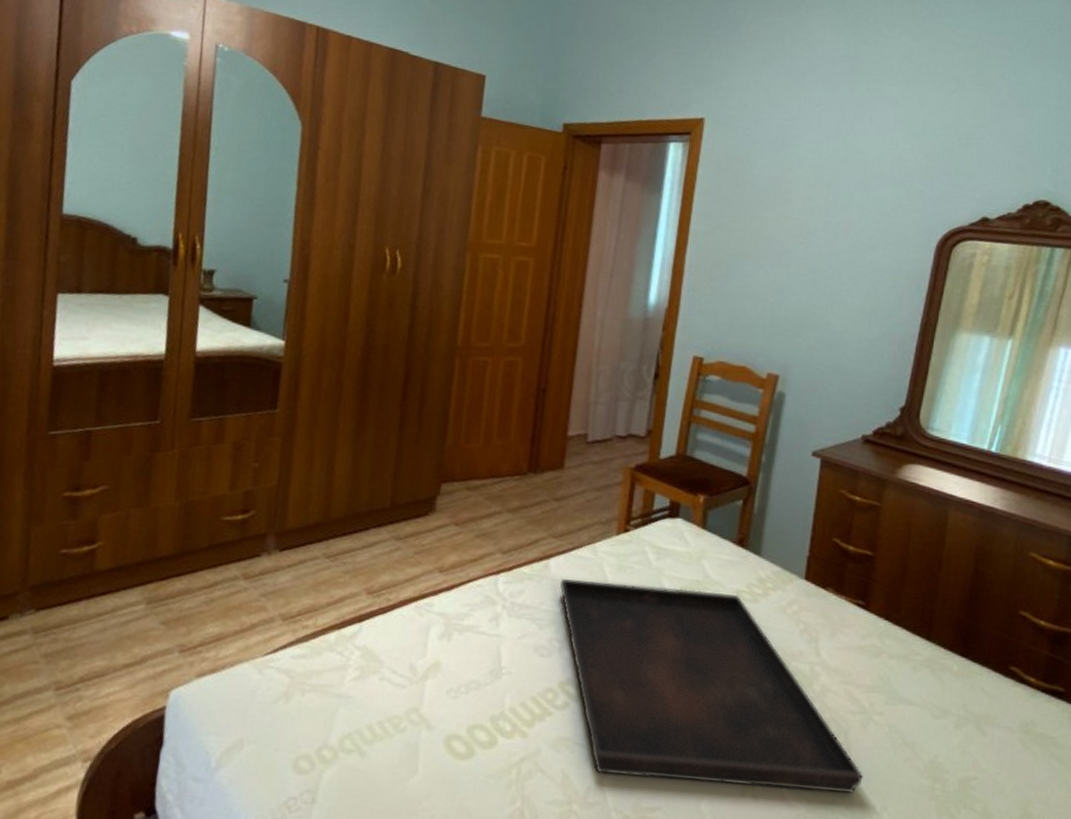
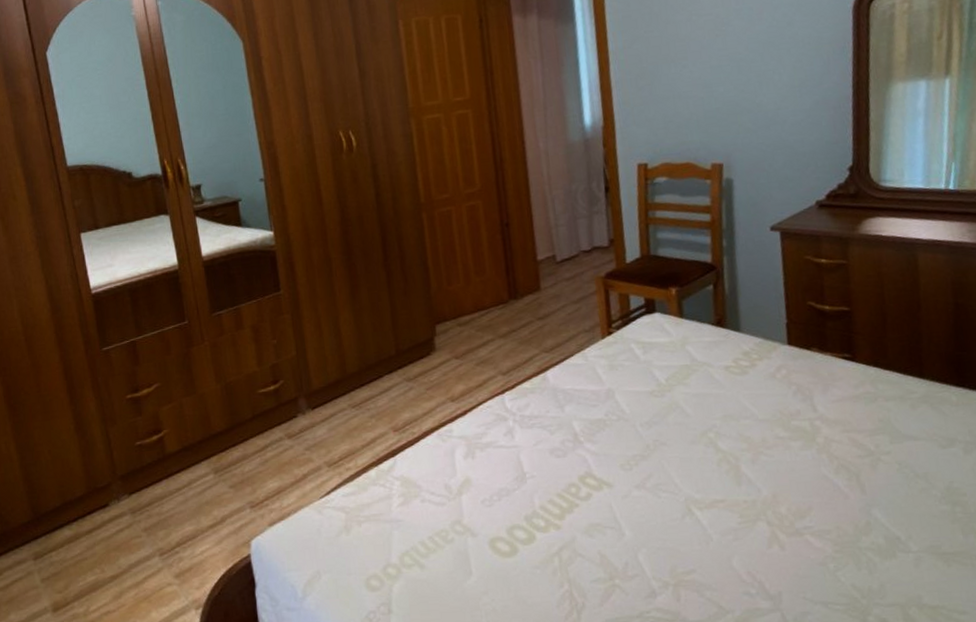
serving tray: present [559,577,863,795] -> none [560,370,883,549]

